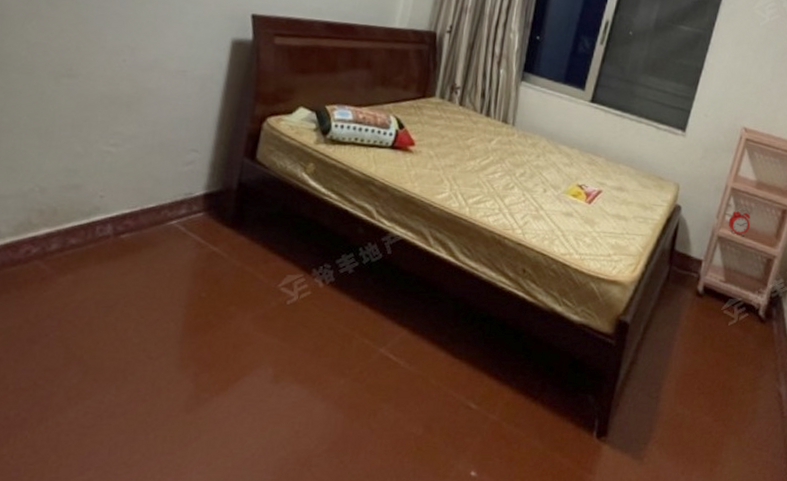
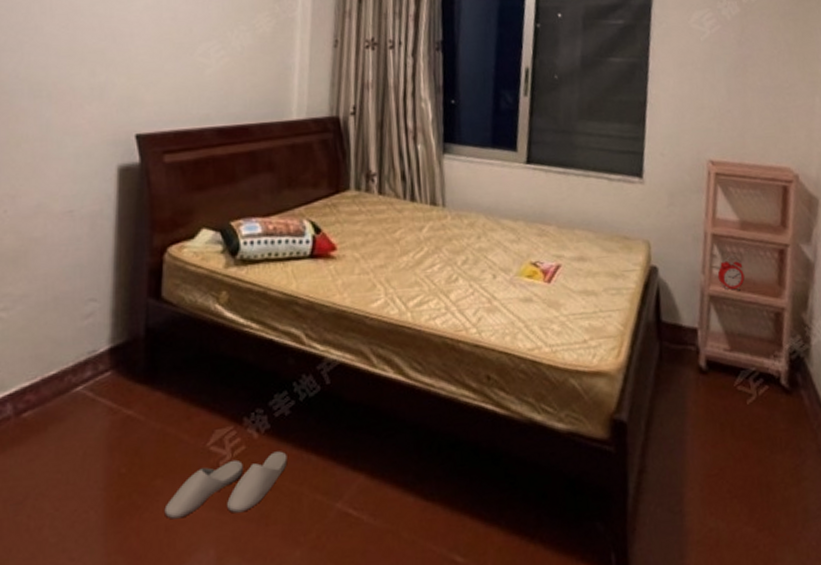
slippers: none [234,300,345,344] -> present [164,451,288,520]

